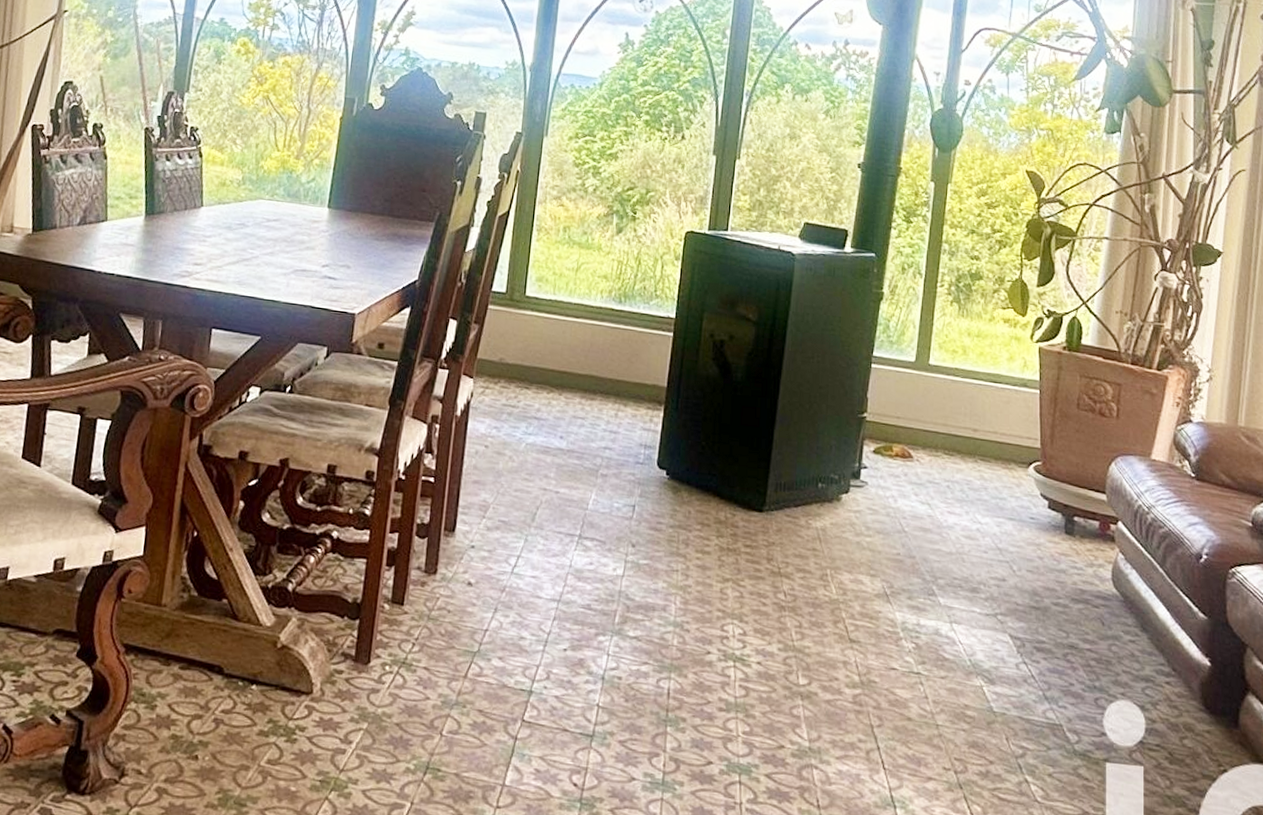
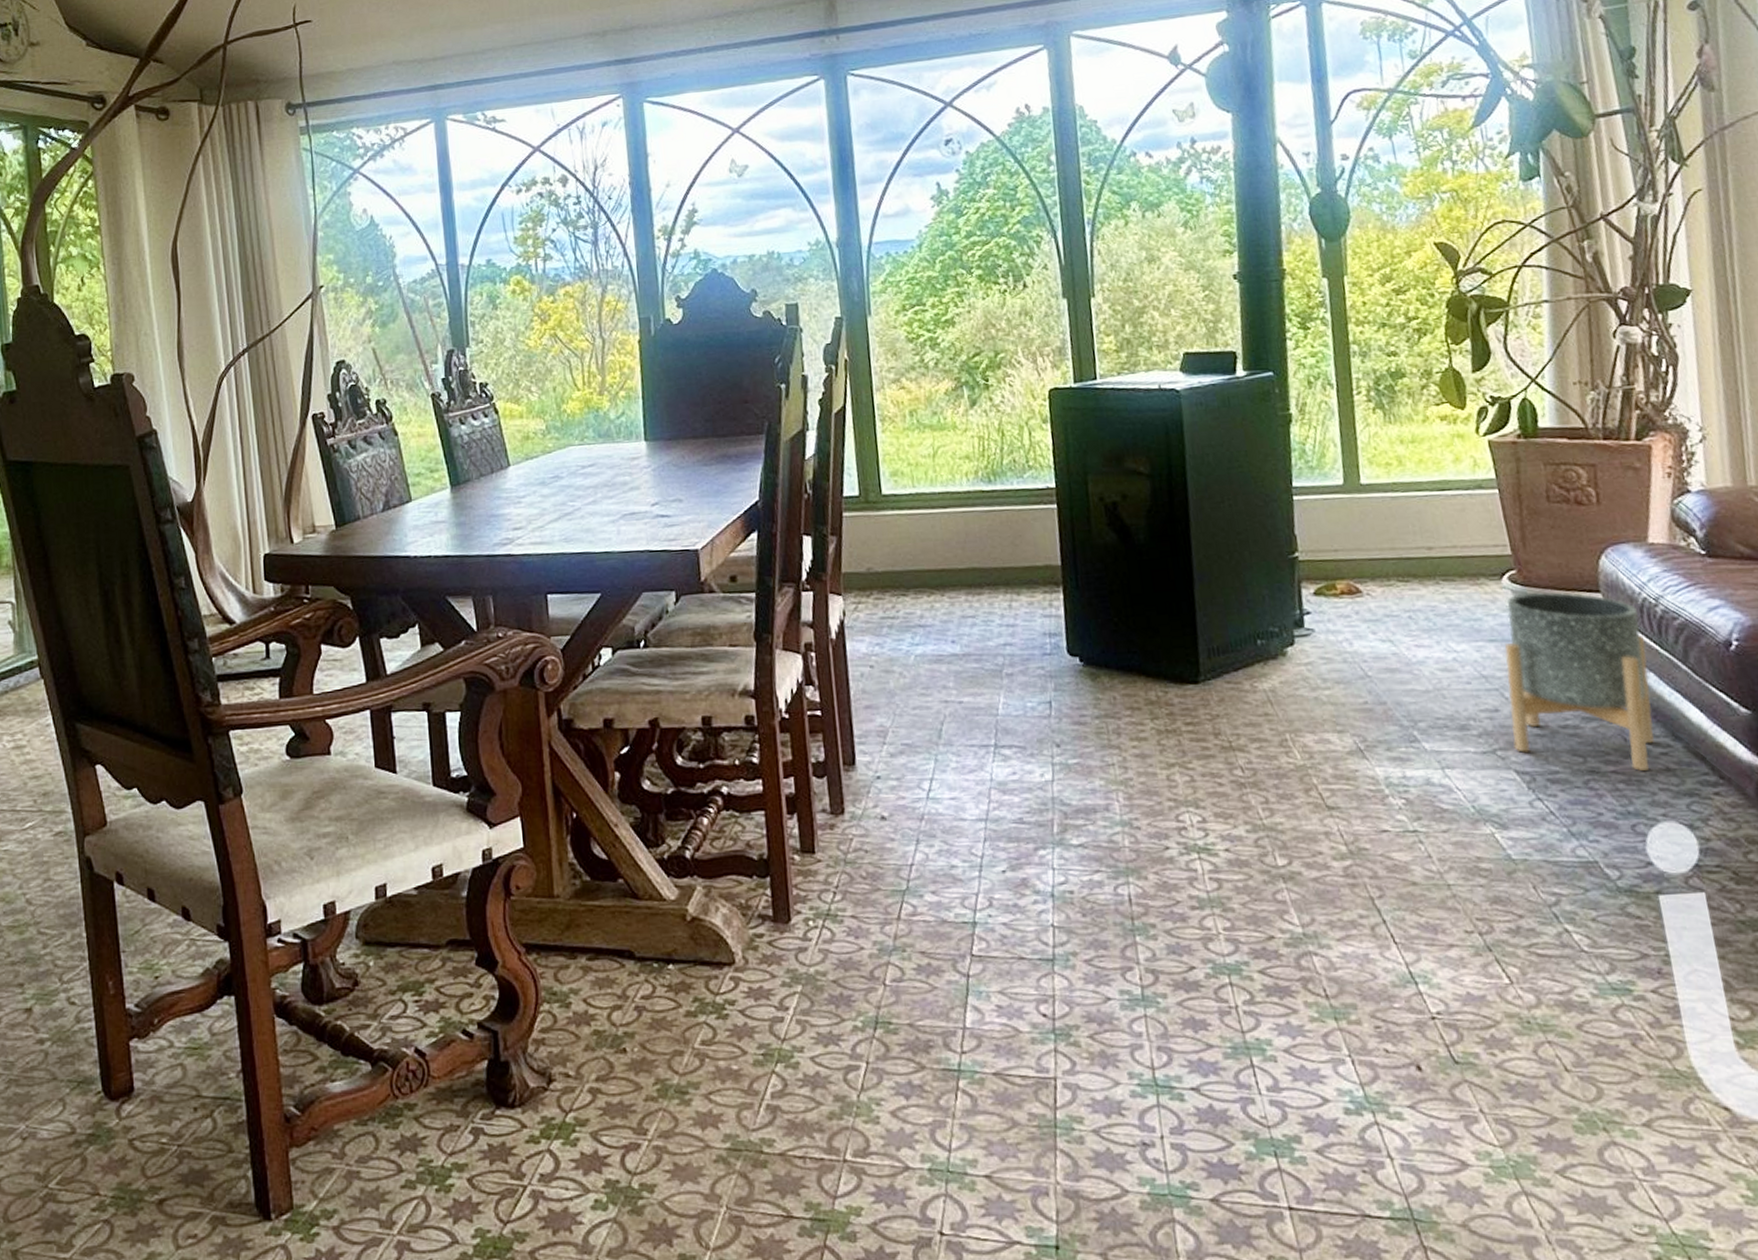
planter: none [1013,483,1134,654] -> present [1504,591,1654,772]

